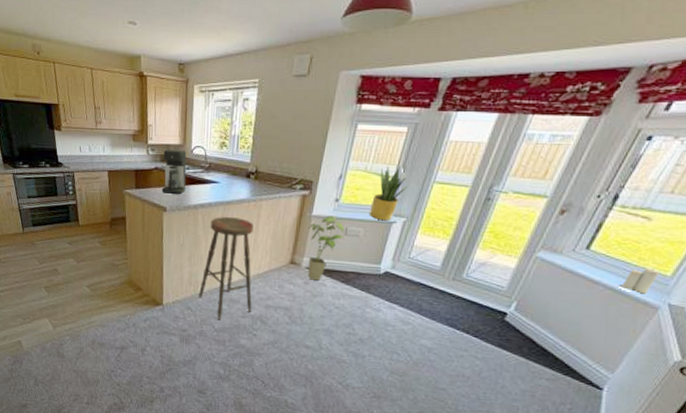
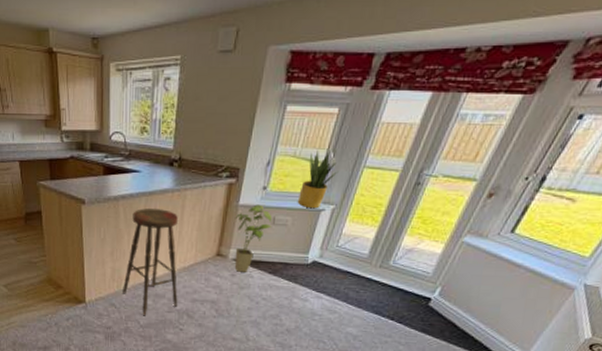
coffee maker: present [162,149,187,194] -> none [79,135,105,185]
candle: present [619,268,660,294] -> none [539,249,579,276]

